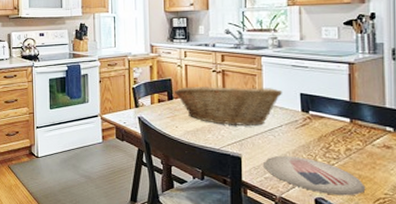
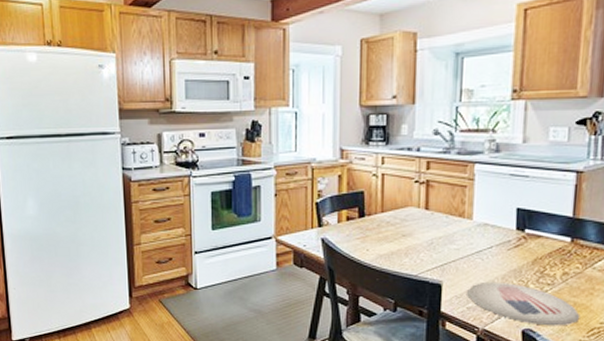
fruit basket: present [173,85,283,126] -> none [366,199,497,247]

